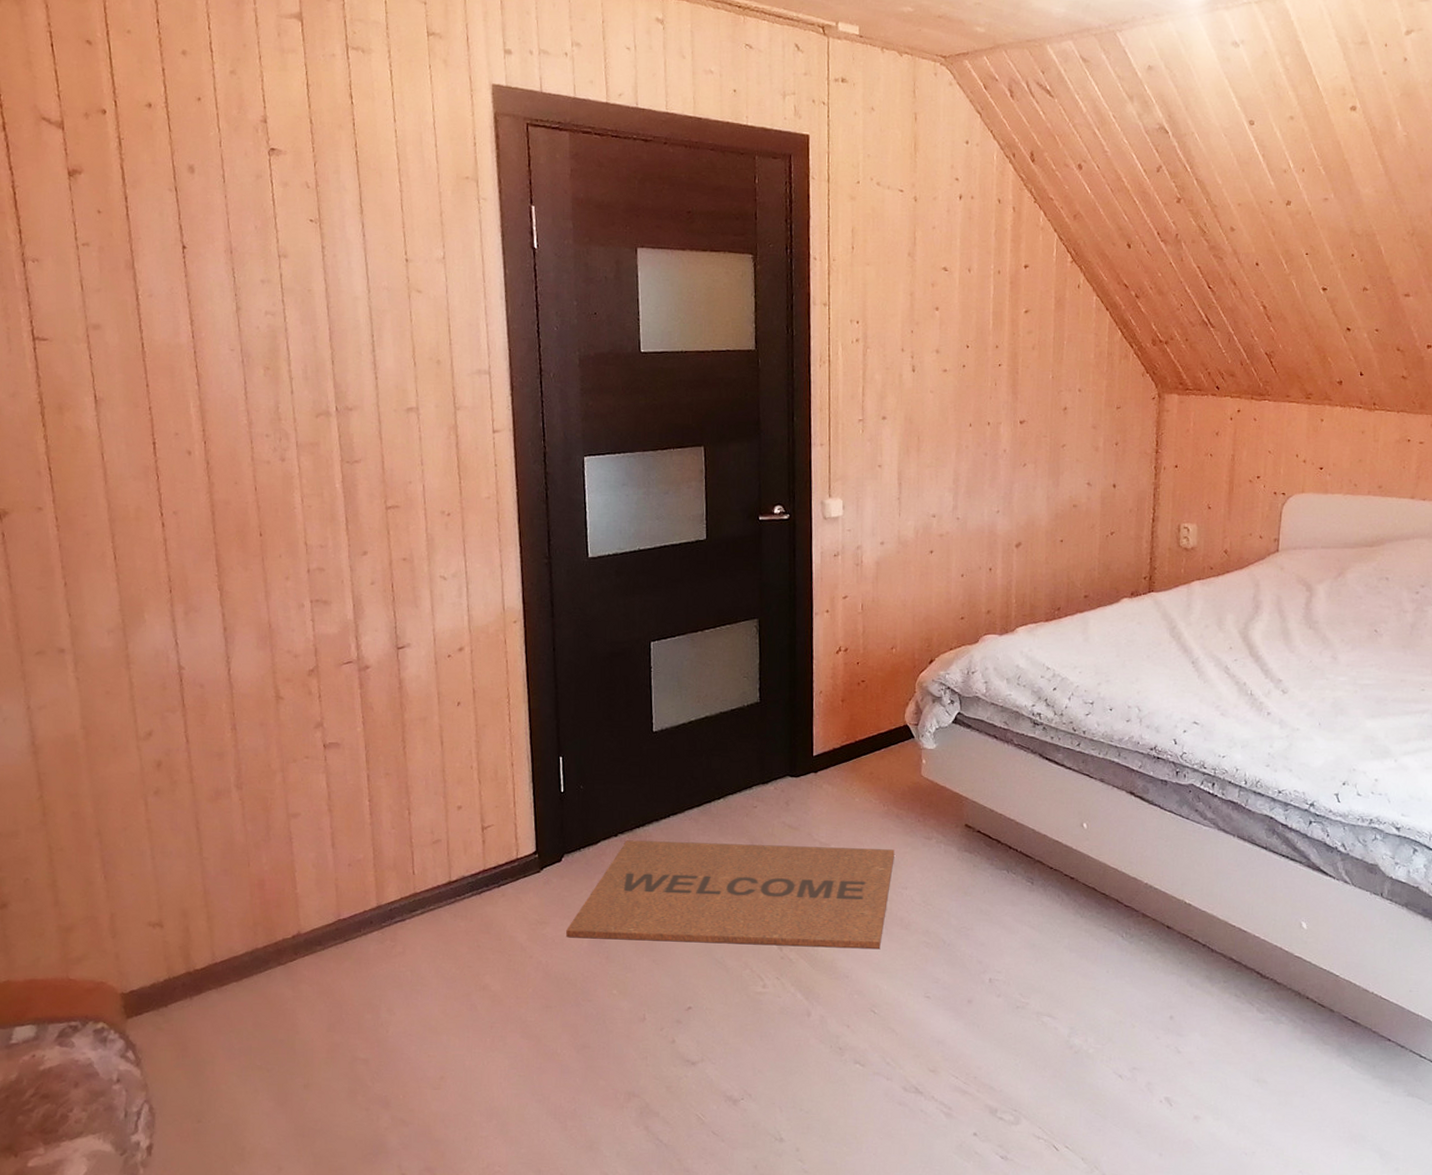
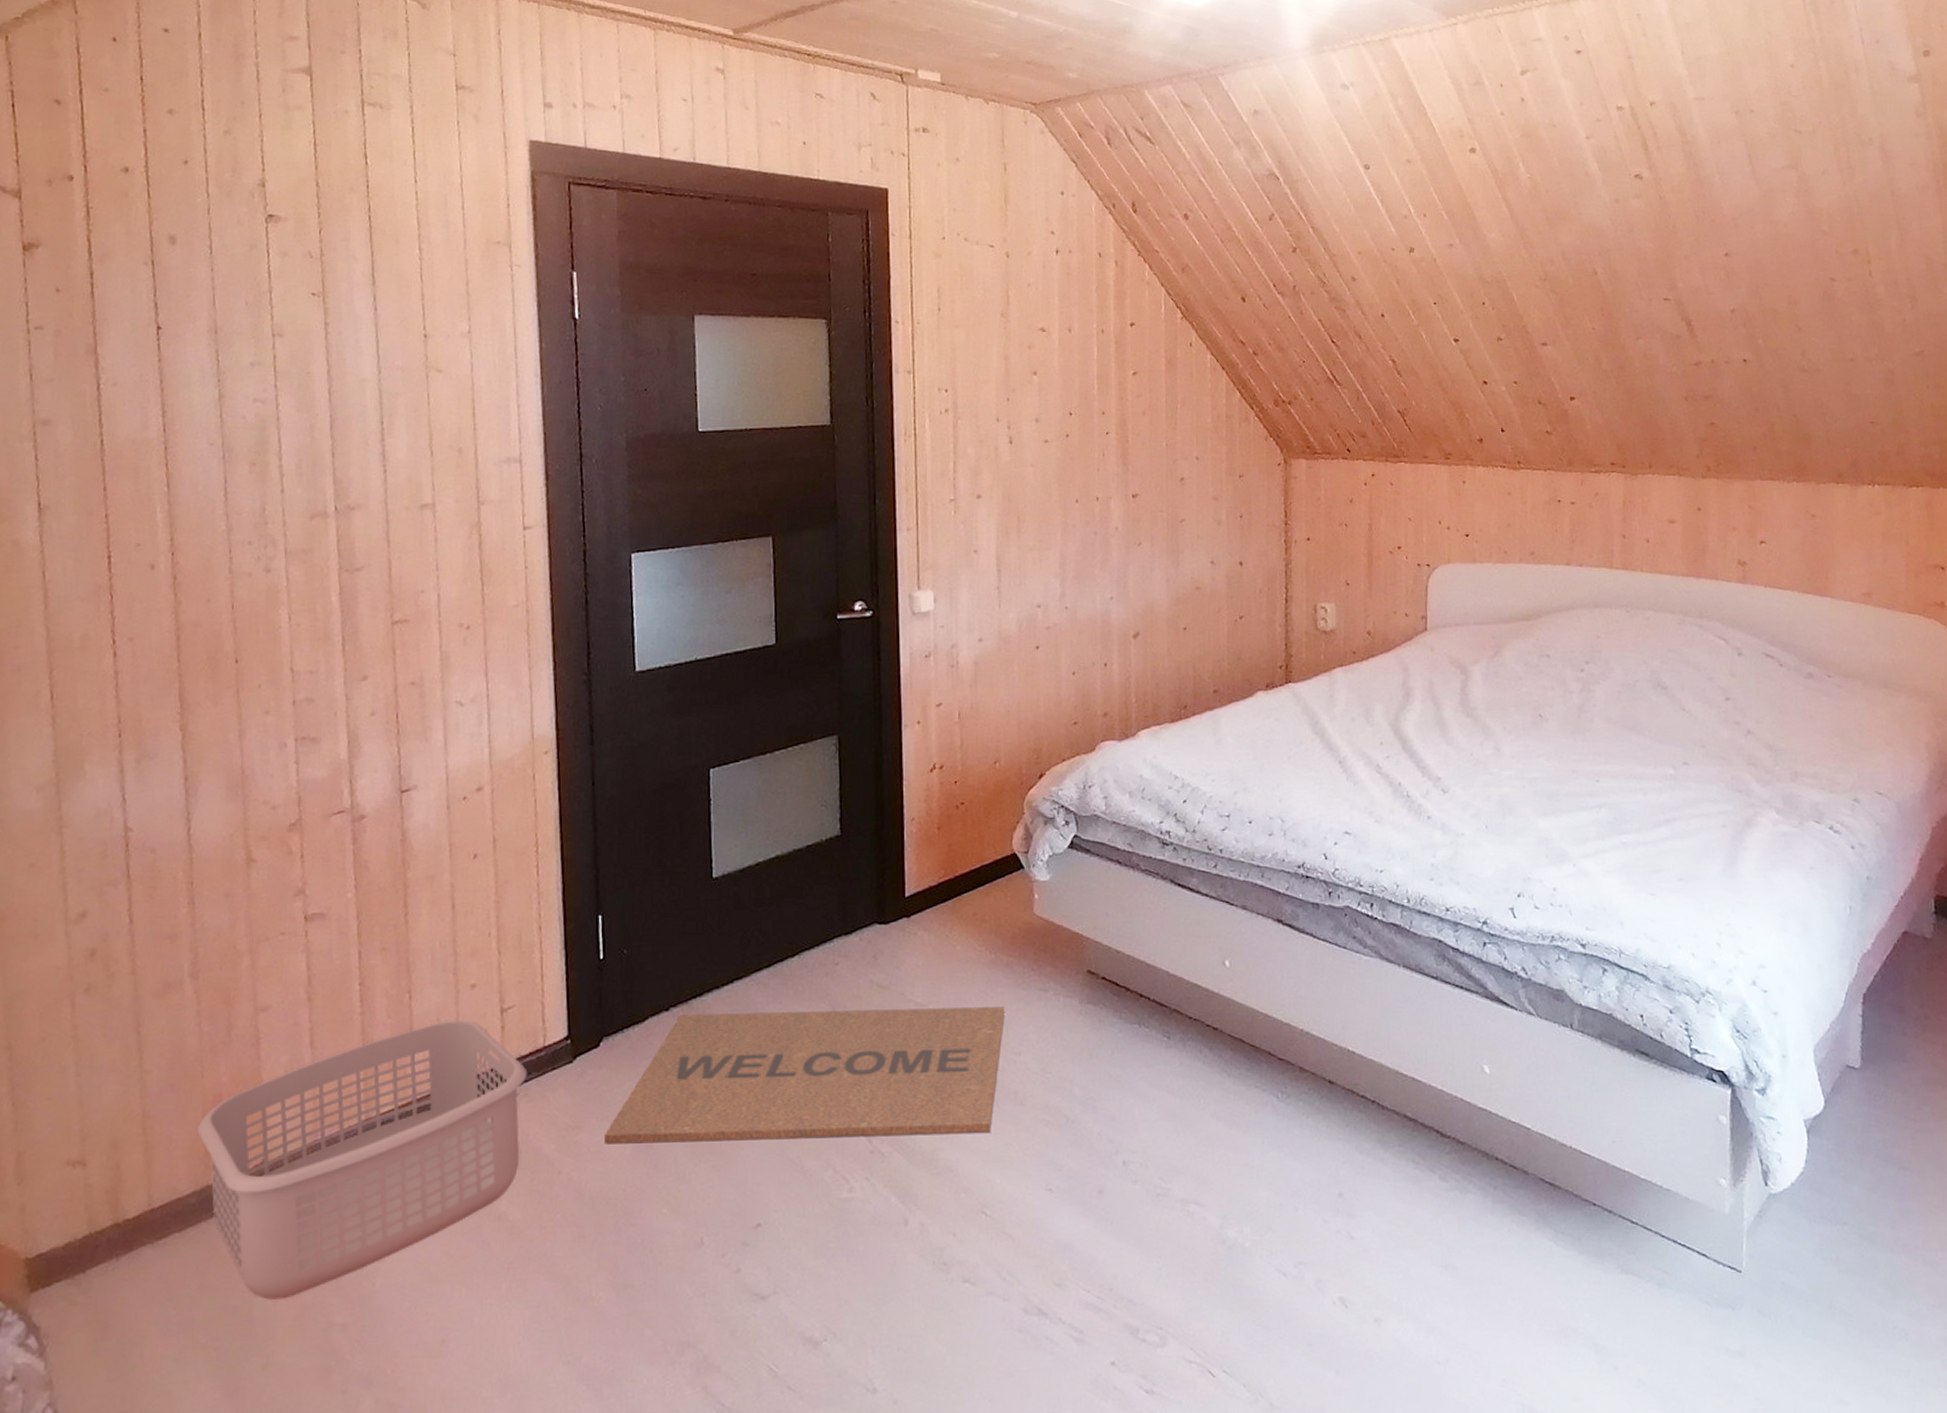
clothes hamper: none [247,833,504,1037] -> present [197,1020,527,1300]

